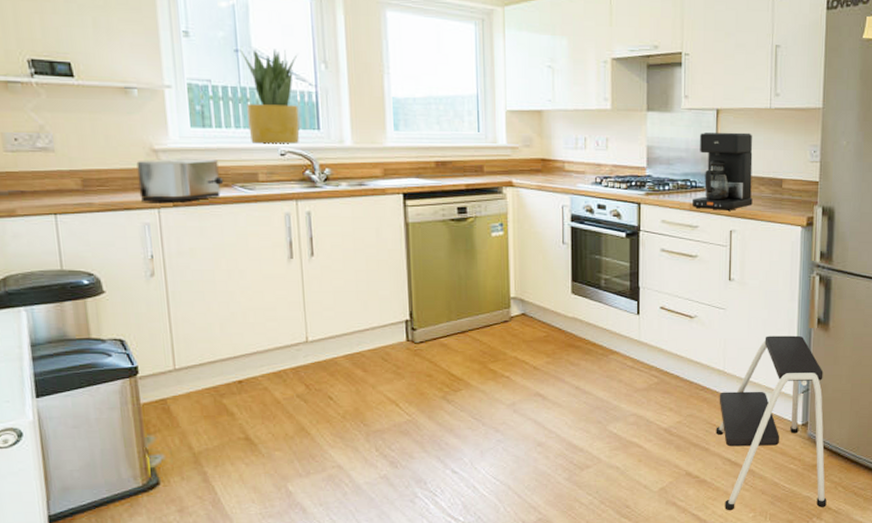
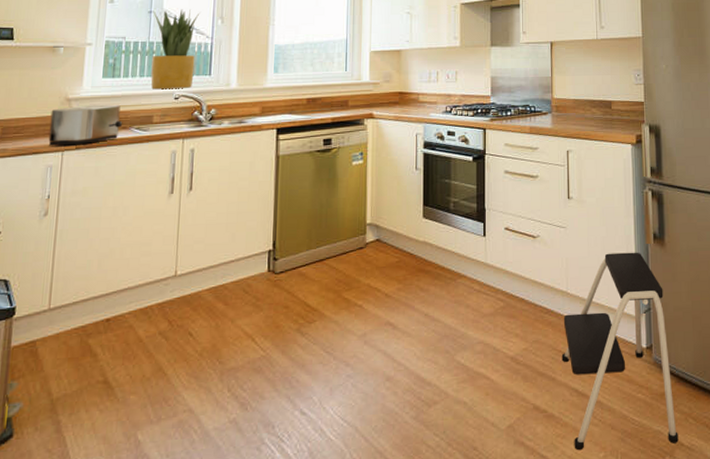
coffee maker: present [692,132,753,210] -> none [532,61,586,132]

